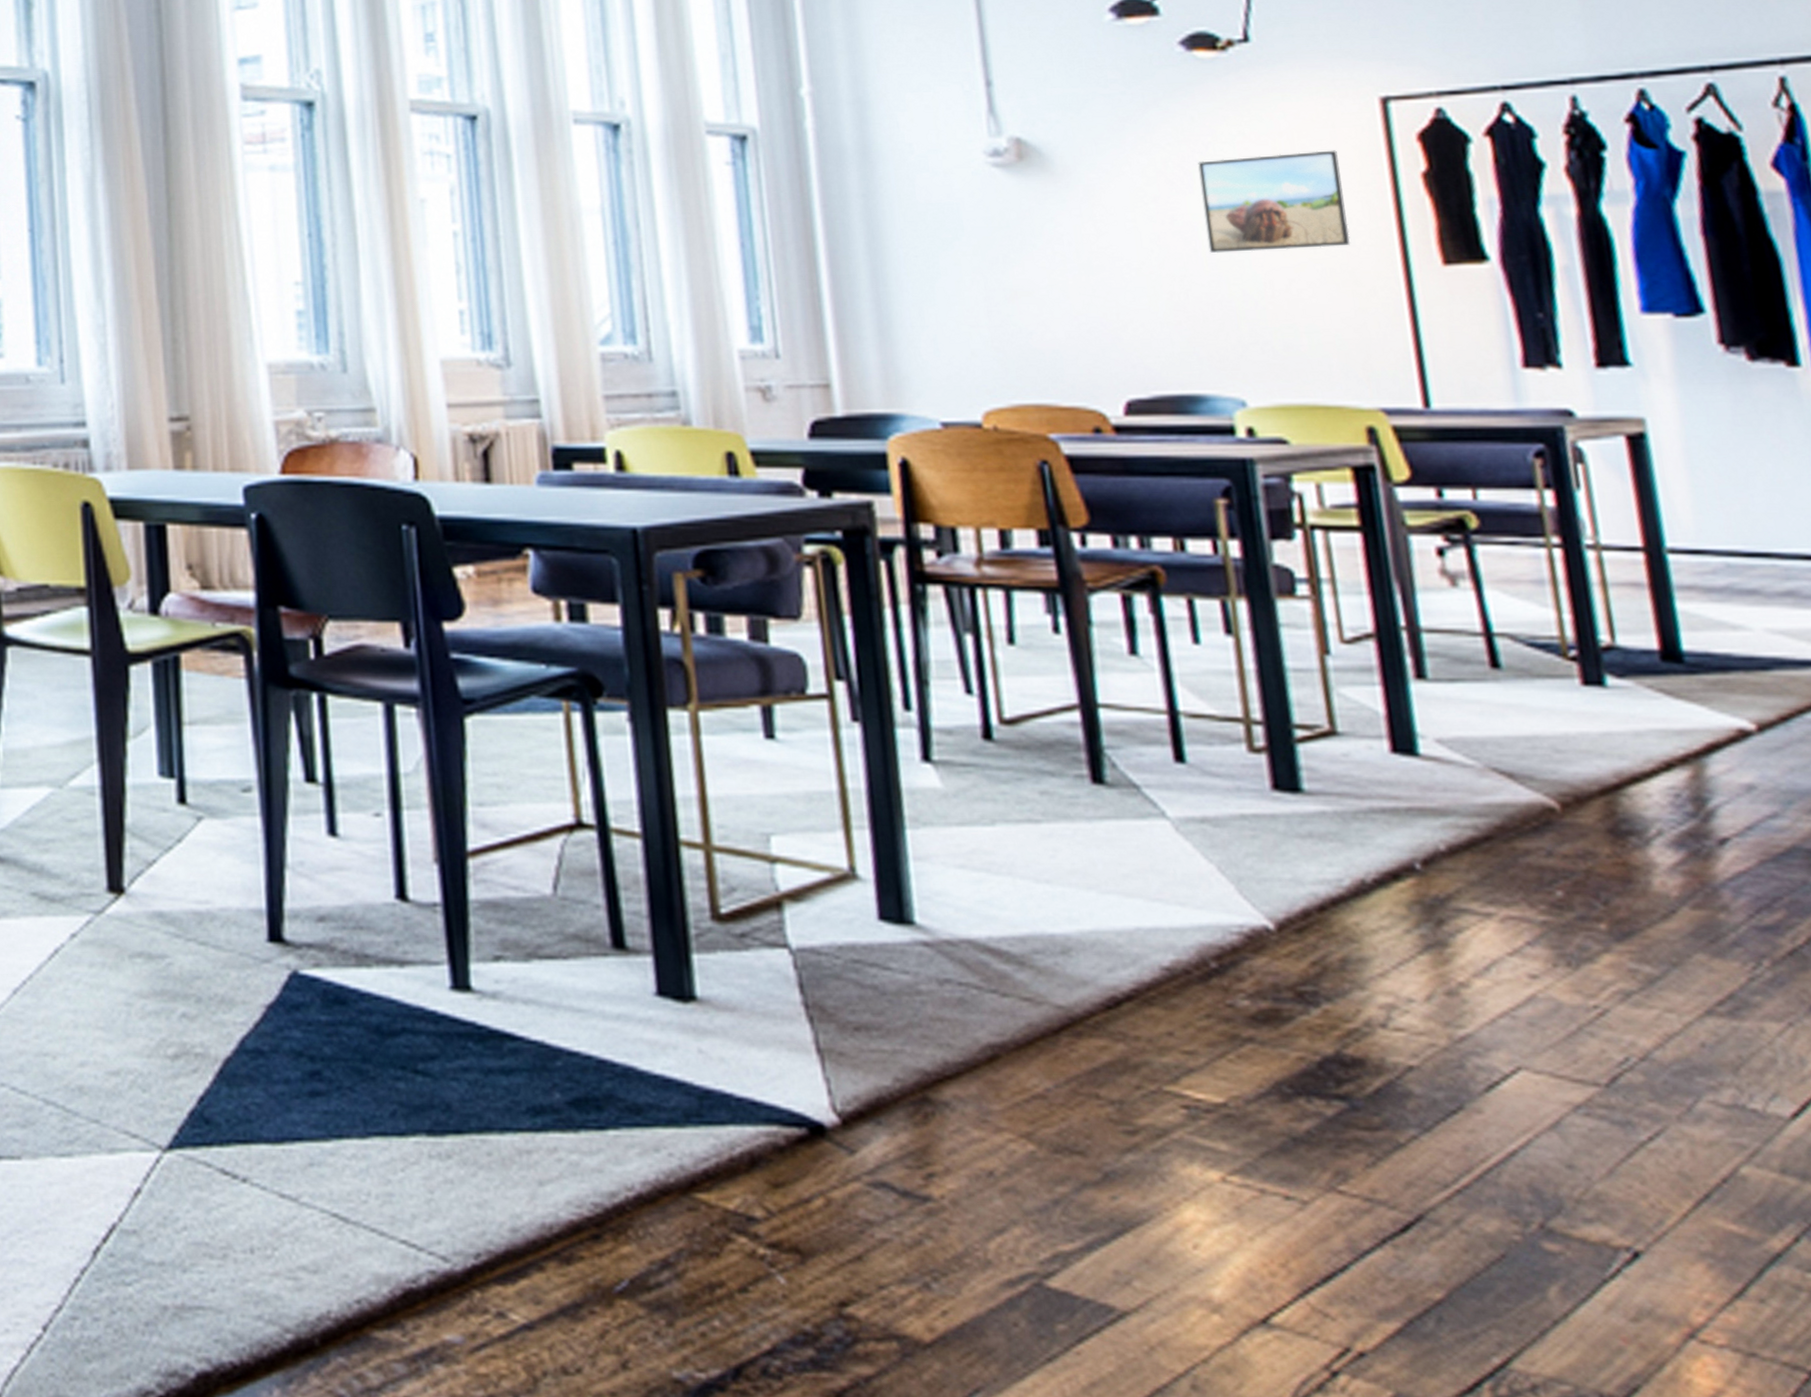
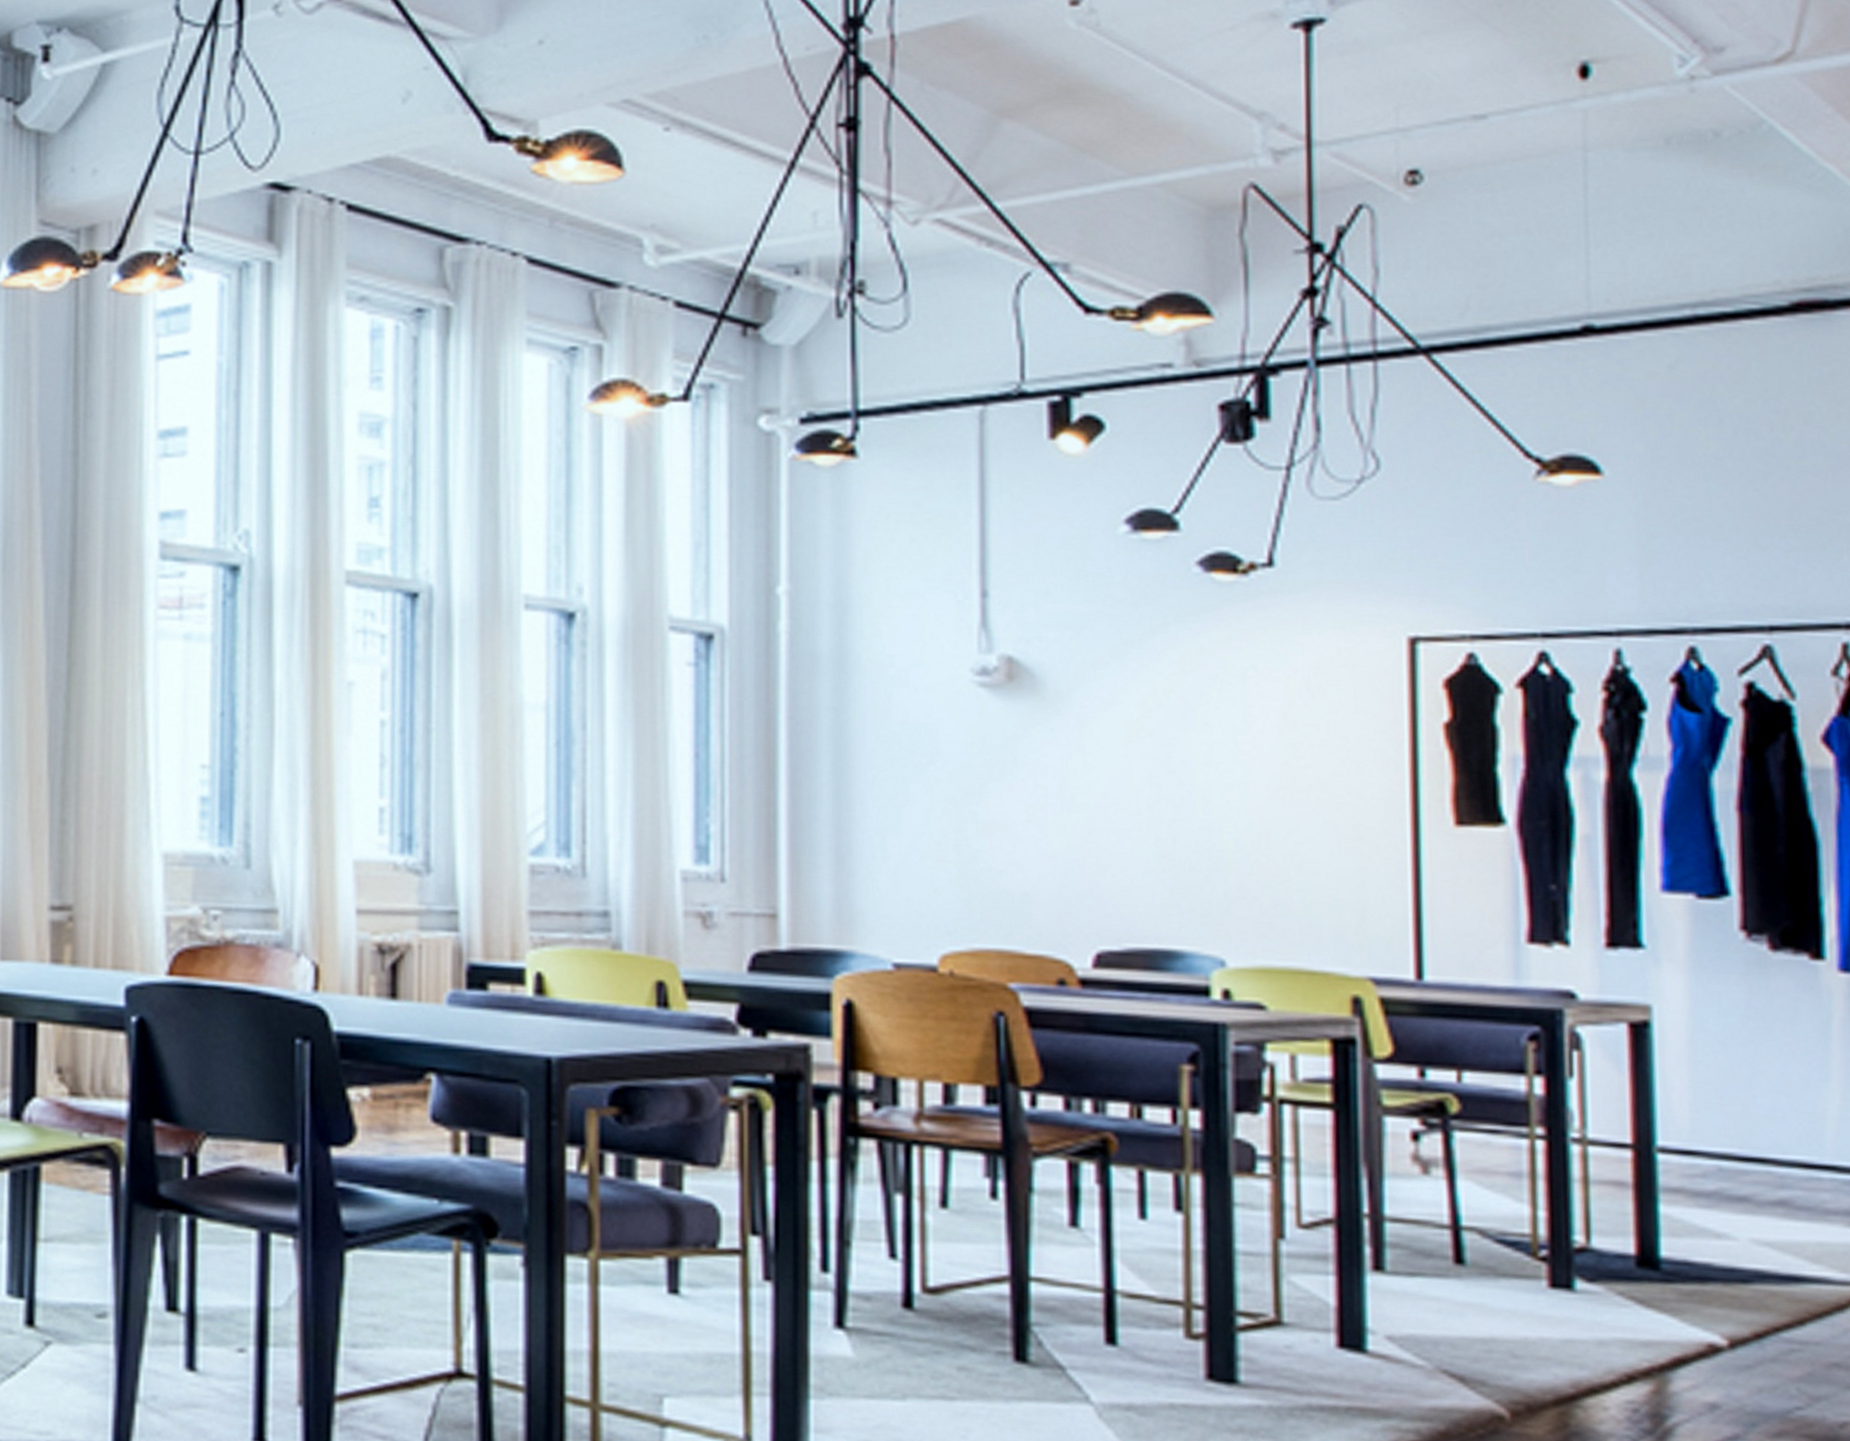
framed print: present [1198,150,1351,253] -> none [1203,691,1359,799]

